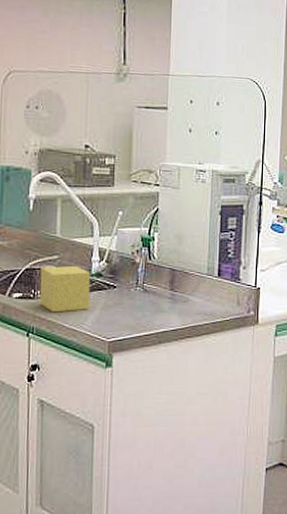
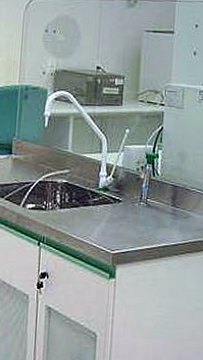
sponge: present [39,265,91,313] -> none [50,179,98,224]

